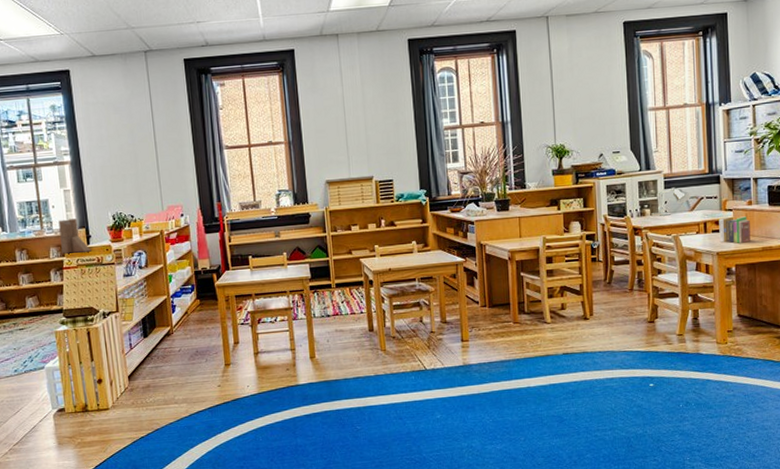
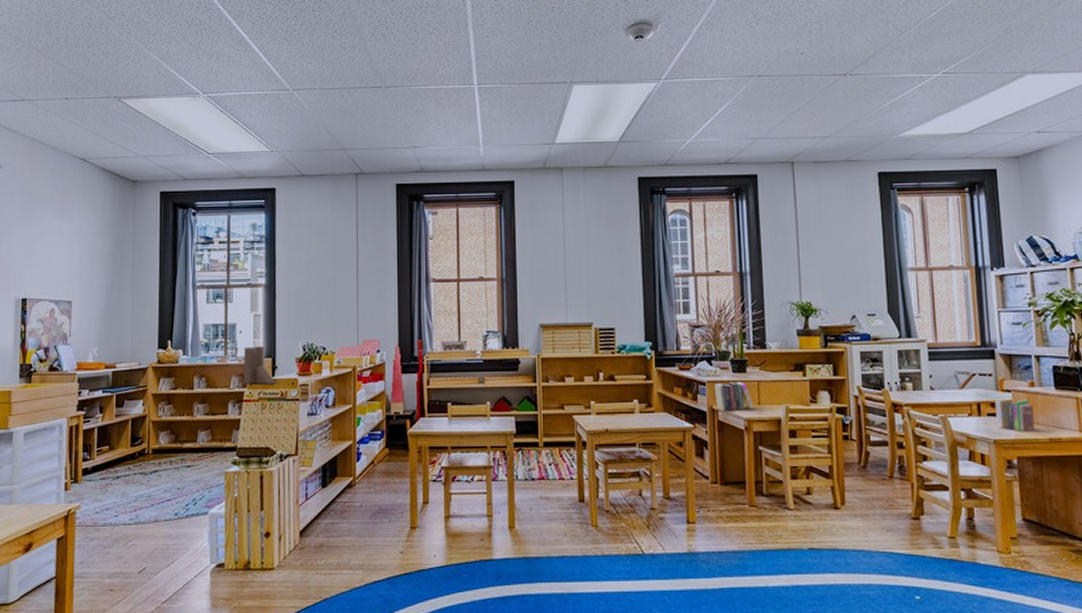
books: none [481,218,516,246] -> present [714,381,754,412]
desk lamp: present [651,187,692,217] -> none [914,359,961,392]

